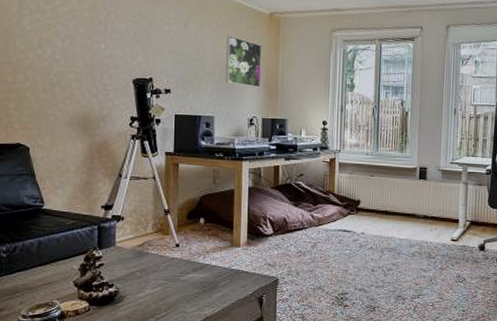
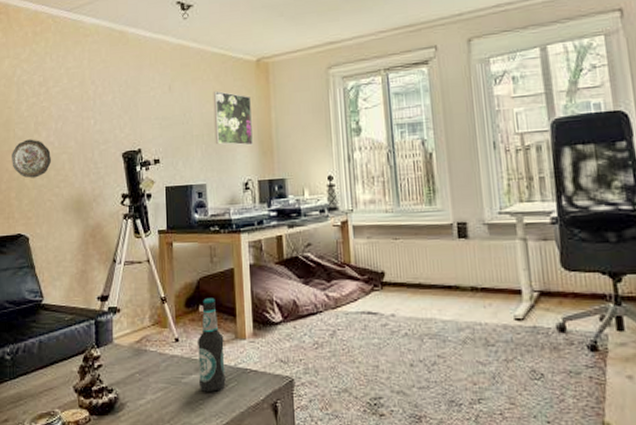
decorative plate: none [11,53,56,92] -> present [12,139,51,178]
bottle: none [196,212,221,287] -> present [198,298,226,392]

